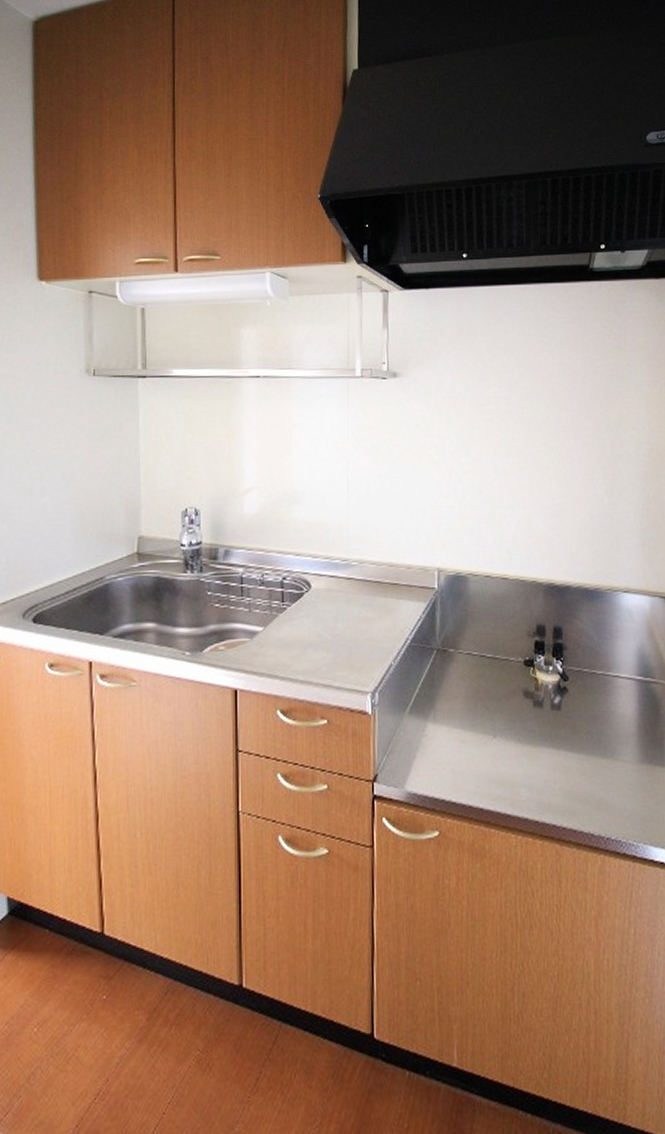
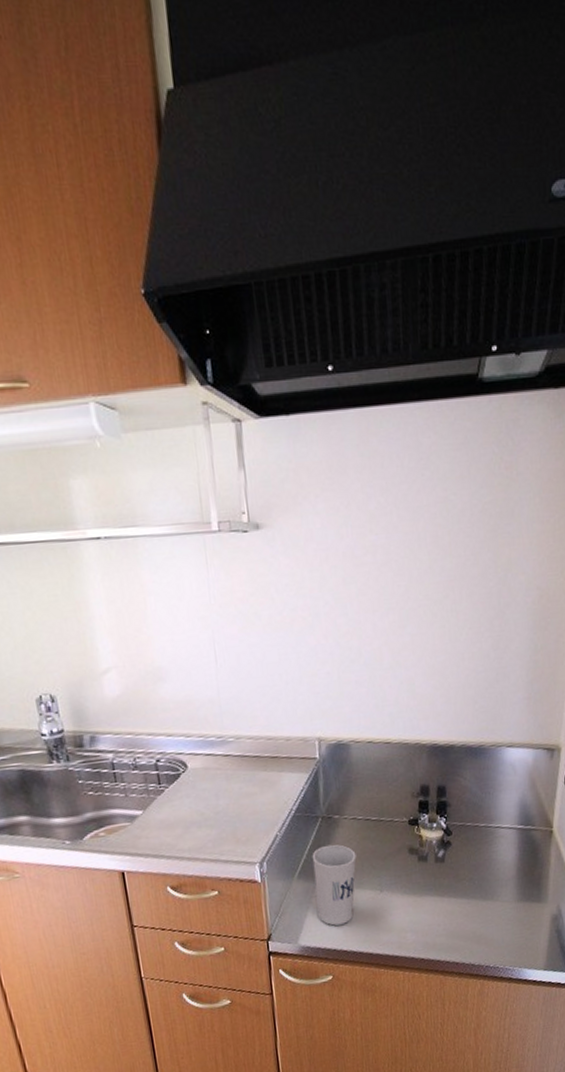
cup: none [425,679,470,772] -> present [312,844,356,926]

